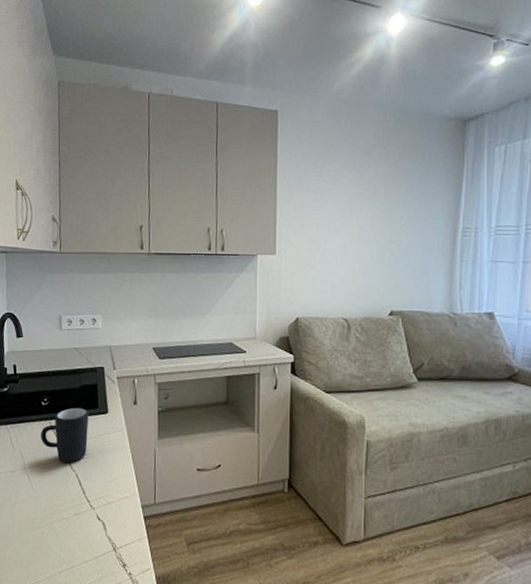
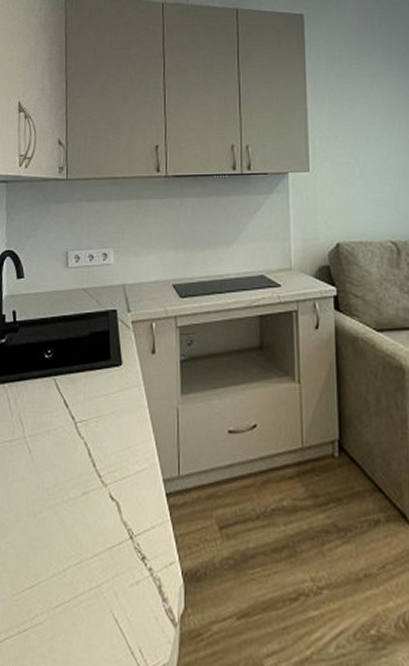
mug: present [40,407,89,463] -> none [42,359,100,428]

